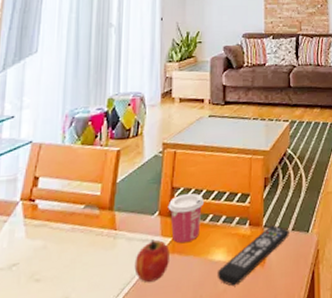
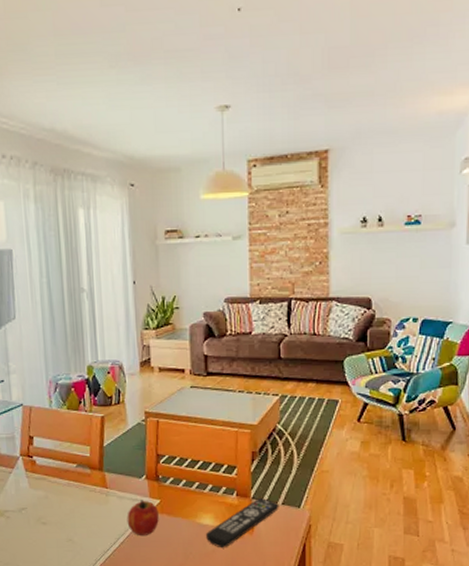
cup: present [168,193,205,243] -> none [154,461,191,506]

